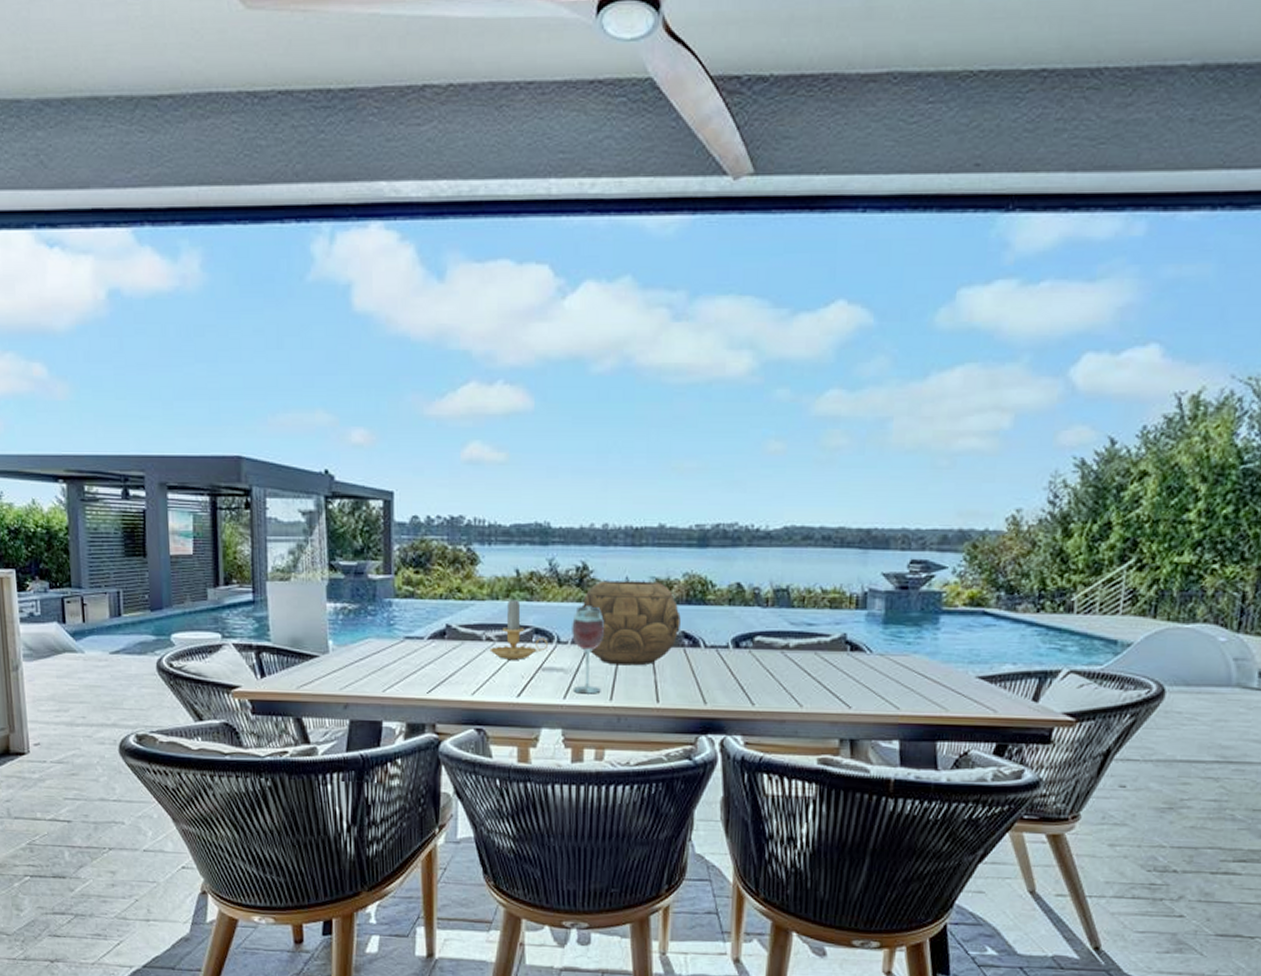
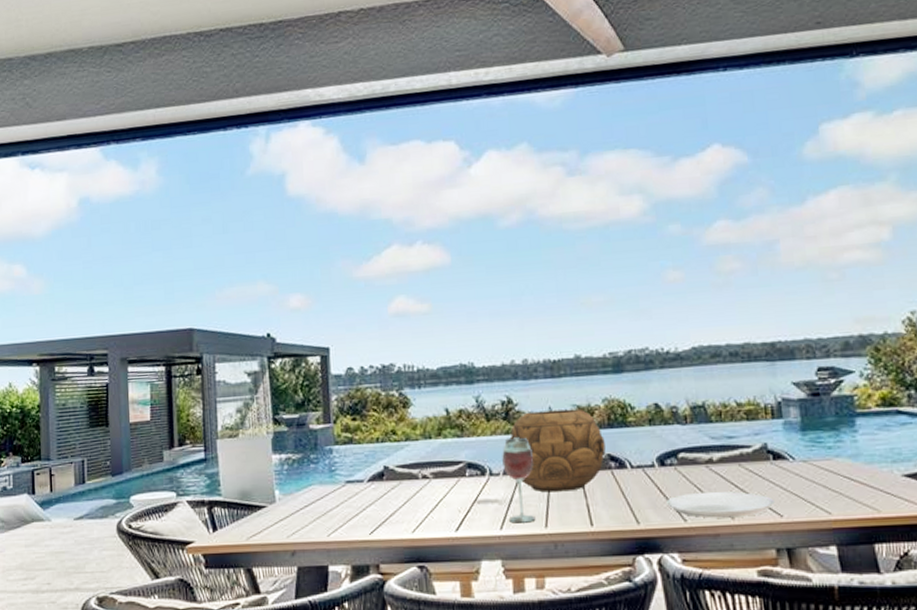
candle: present [490,598,548,660] -> none [426,436,481,495]
plate: none [736,677,845,705] -> present [666,491,775,518]

